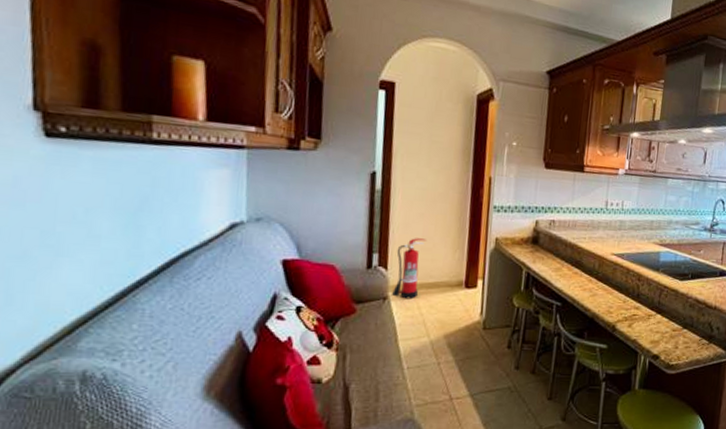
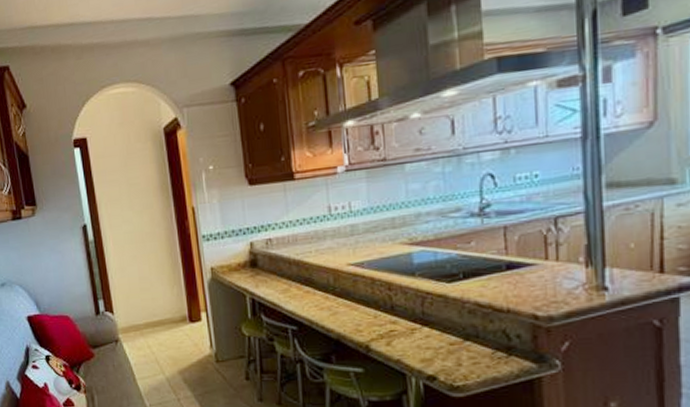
fire extinguisher: present [391,238,426,300] -> none [118,279,145,340]

